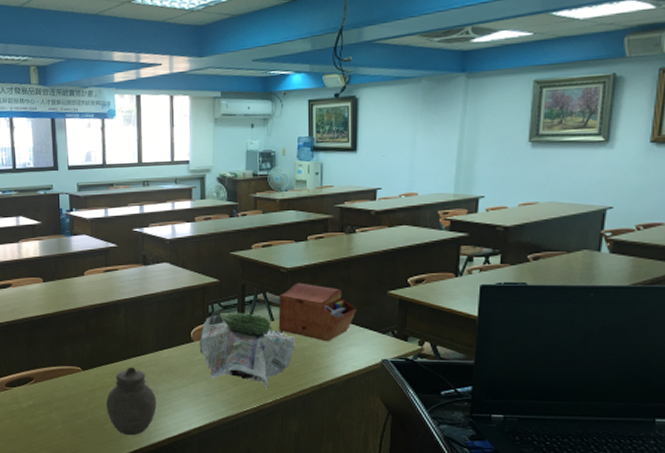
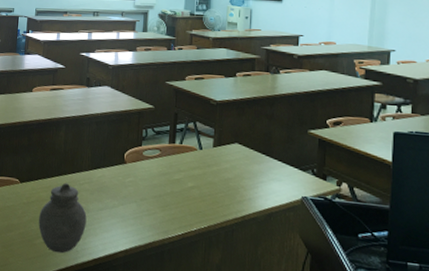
newspaper: present [199,312,295,388] -> none [131,138,221,216]
sewing box: present [278,282,357,342] -> none [206,115,279,175]

